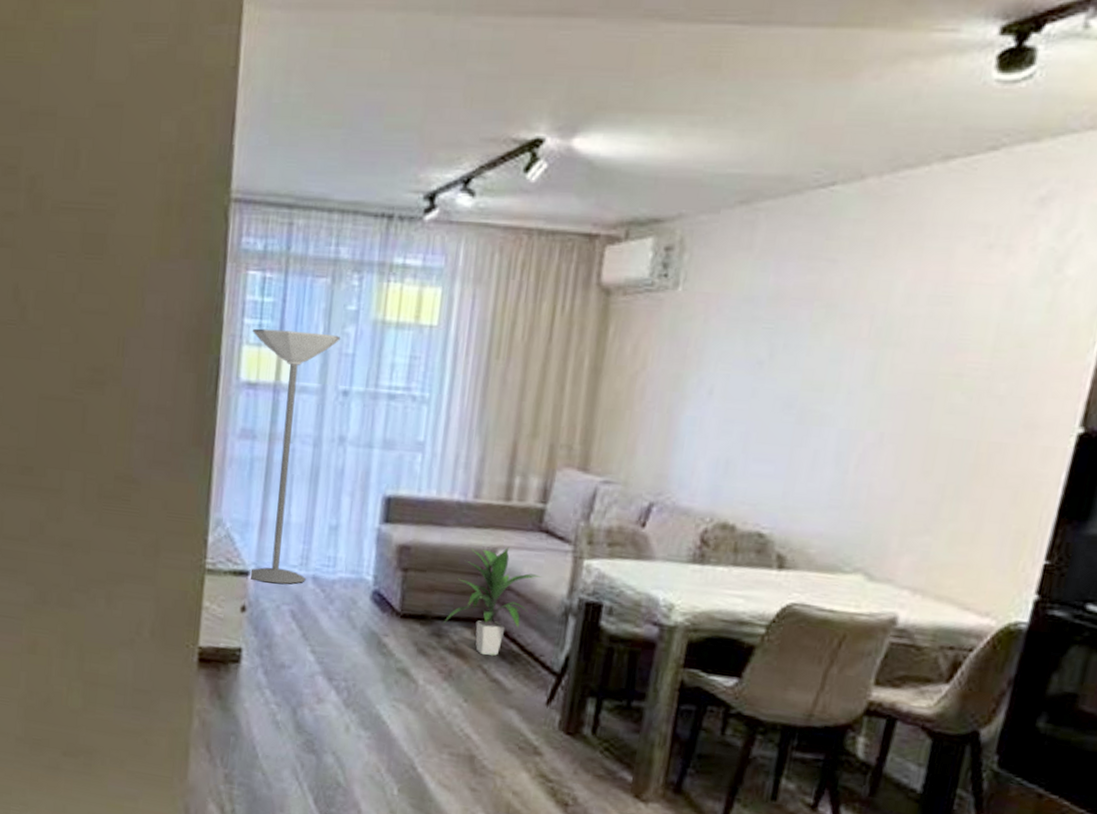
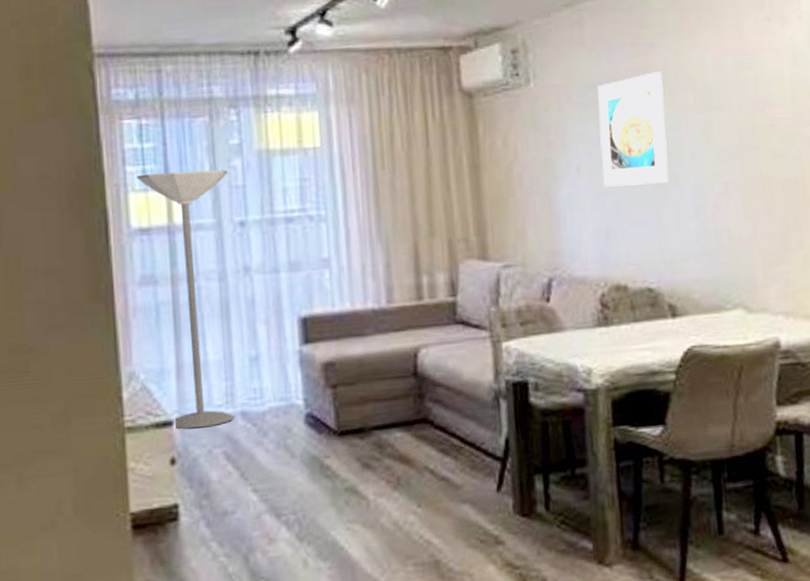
indoor plant: present [443,546,542,656] -> none [382,344,467,456]
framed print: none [735,292,838,422] -> present [597,71,669,187]

